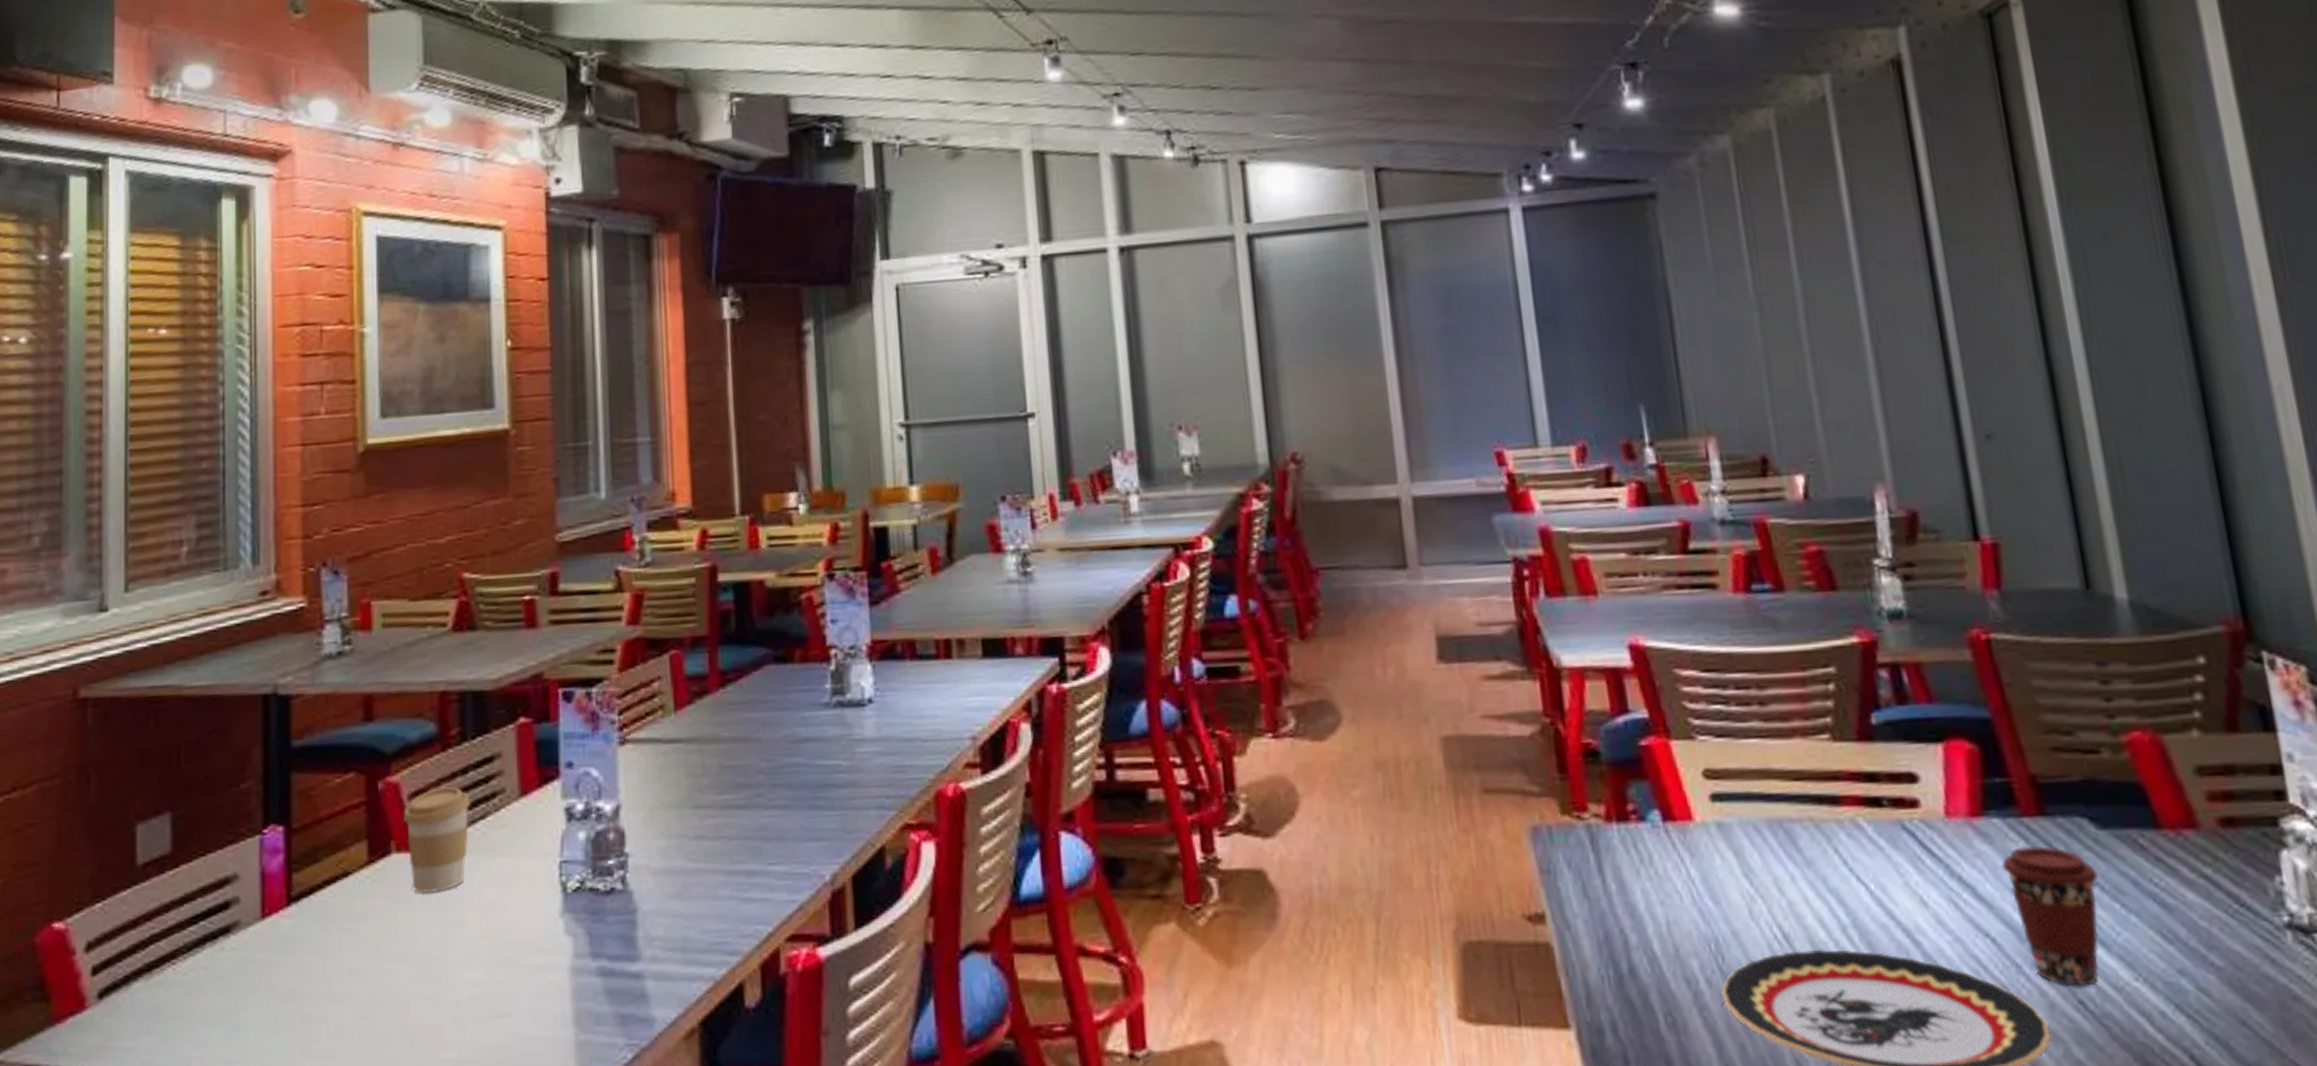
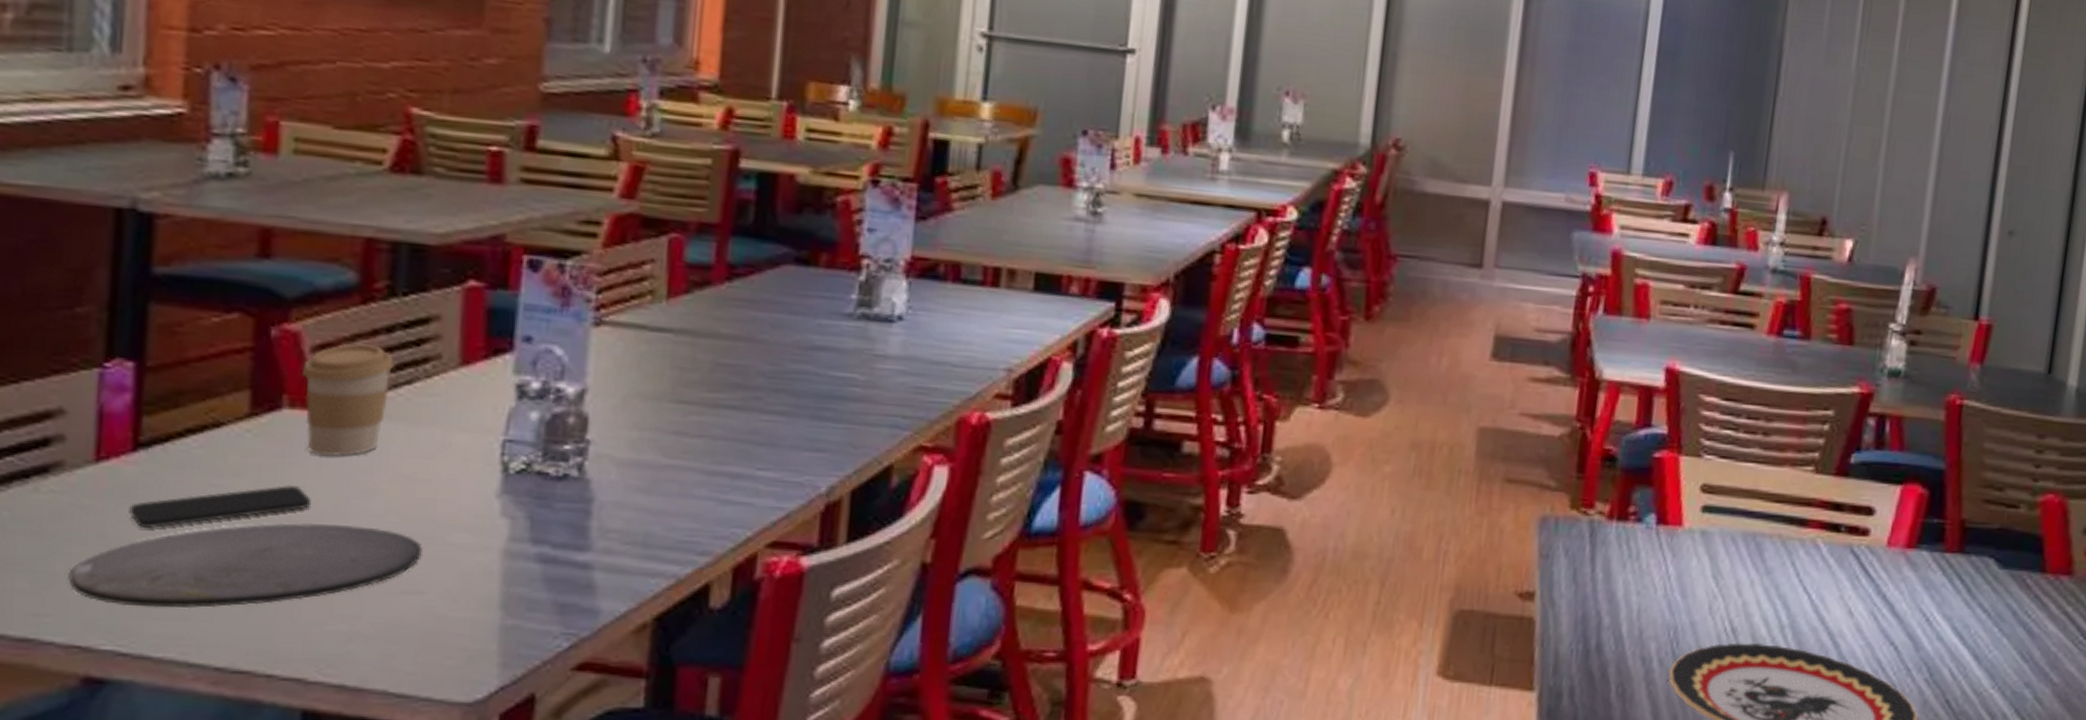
plate: none [248,956,507,1049] -> present [68,522,423,609]
smartphone: none [288,922,420,975] -> present [129,484,312,528]
coffee cup: present [2001,845,2099,987] -> none [1918,575,1990,690]

